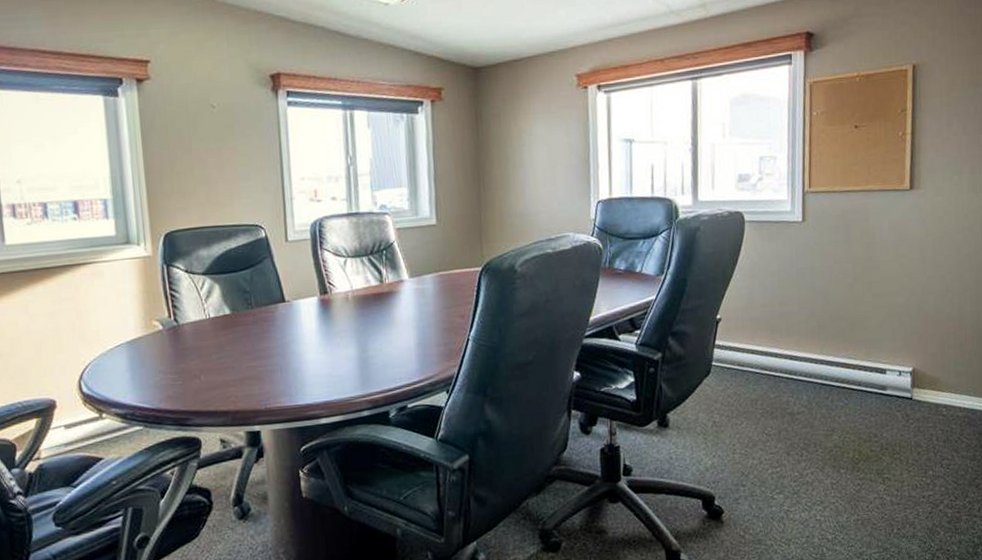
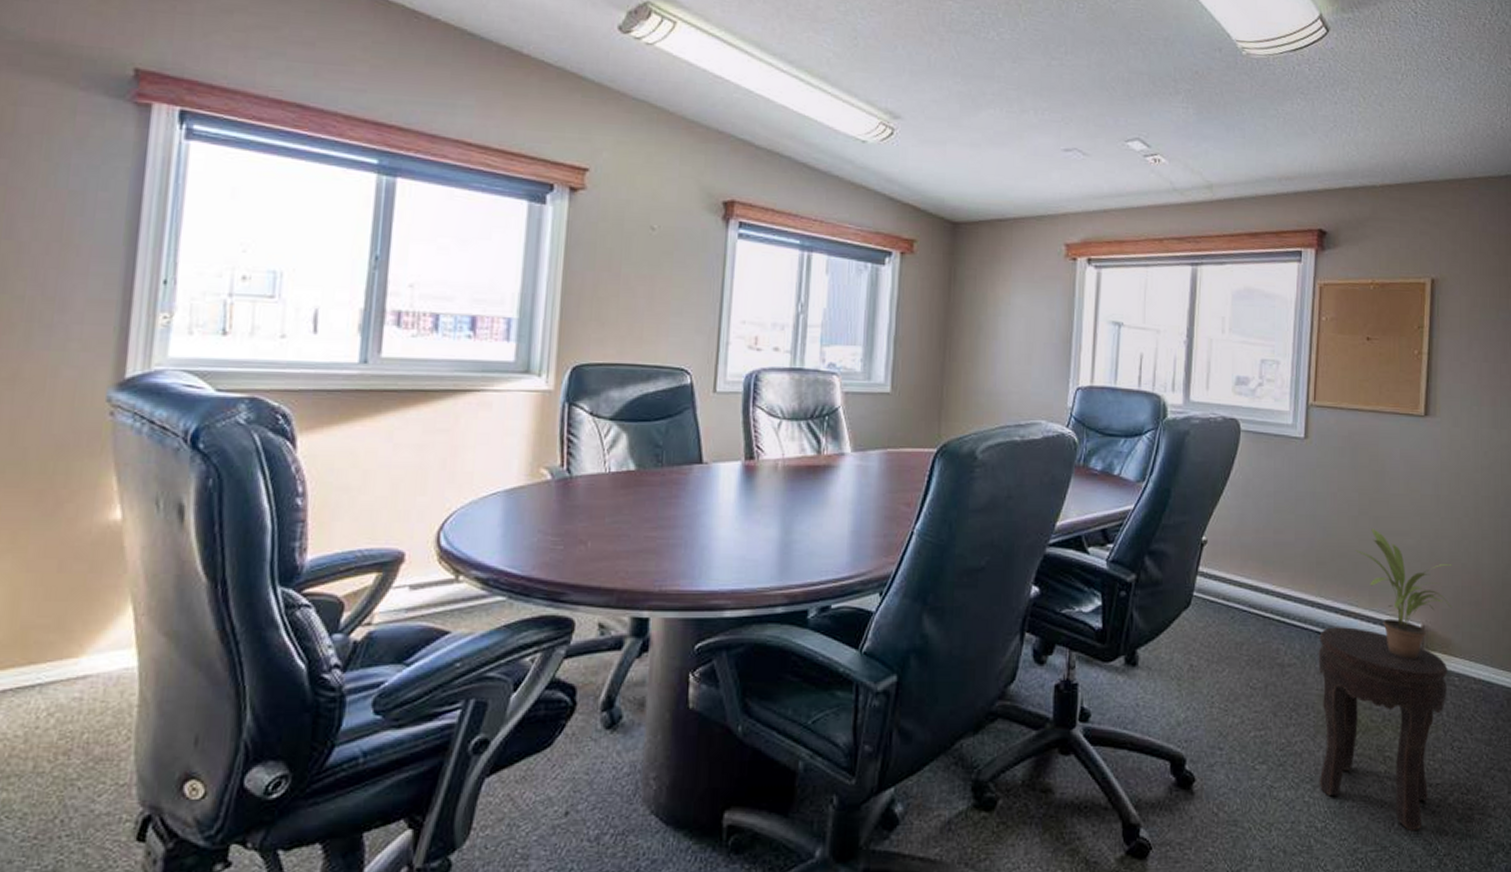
side table: none [823,377,936,534] -> present [1318,627,1448,830]
potted plant: none [852,292,939,398] -> present [1355,529,1453,659]

